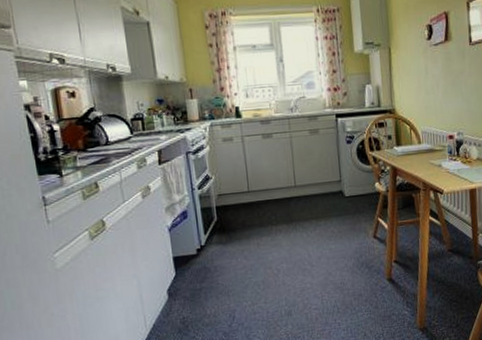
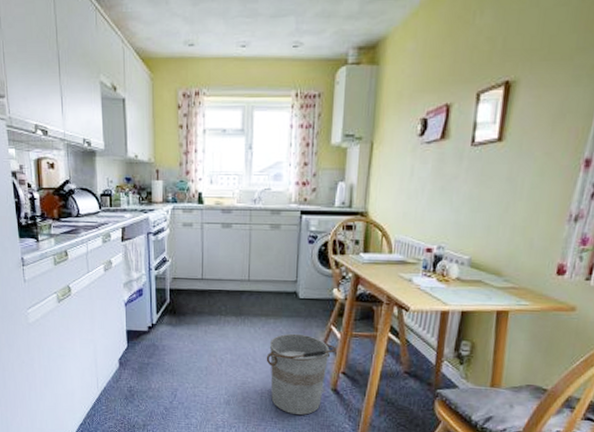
bucket: none [321,230,386,312] -> present [266,333,337,415]

